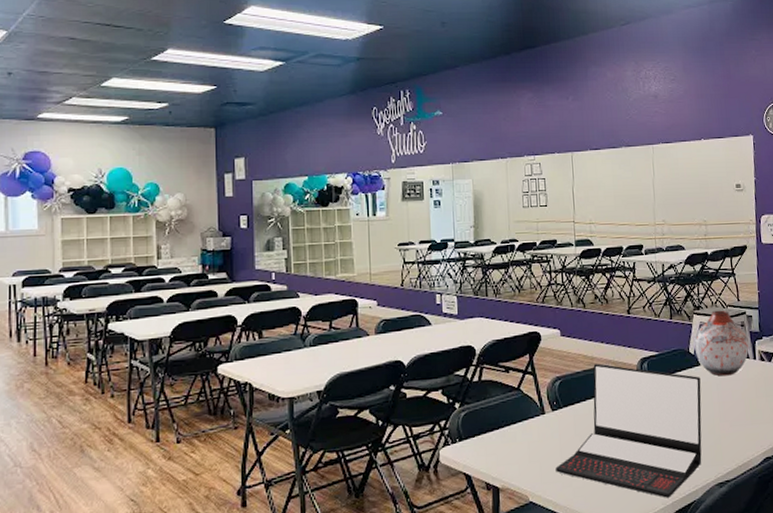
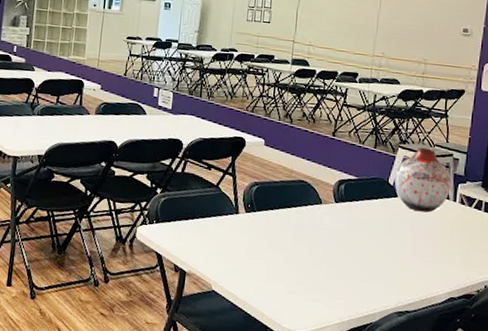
laptop: present [555,363,702,498] -> none [241,177,397,315]

